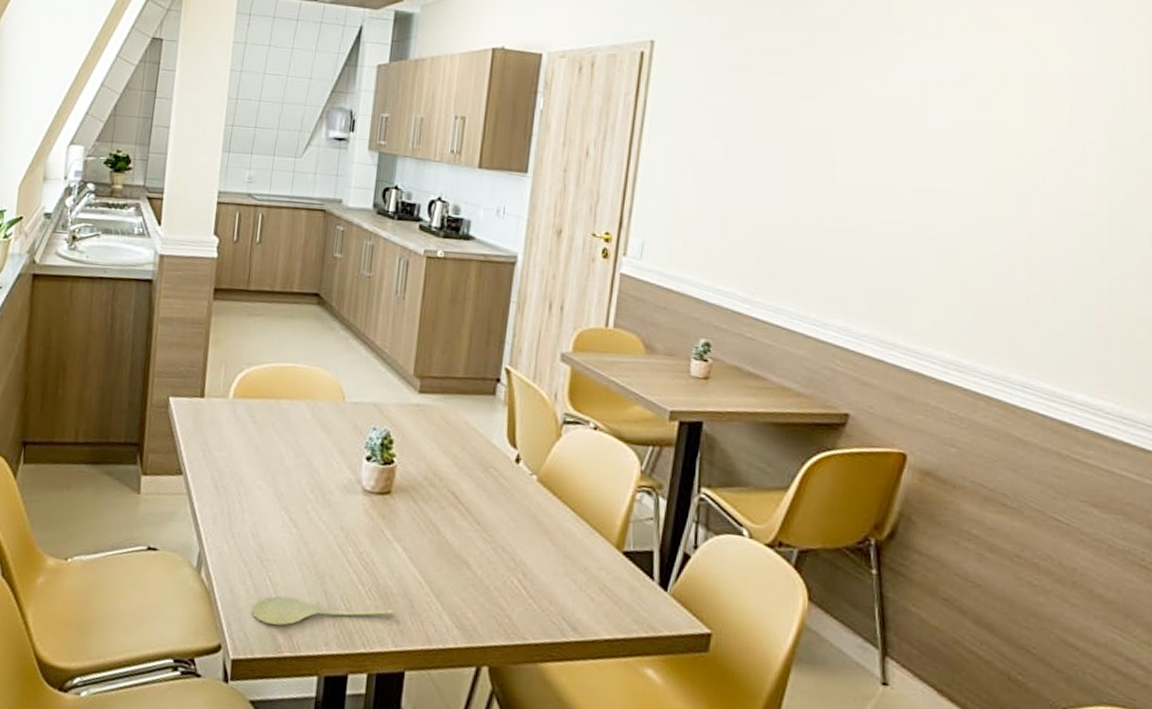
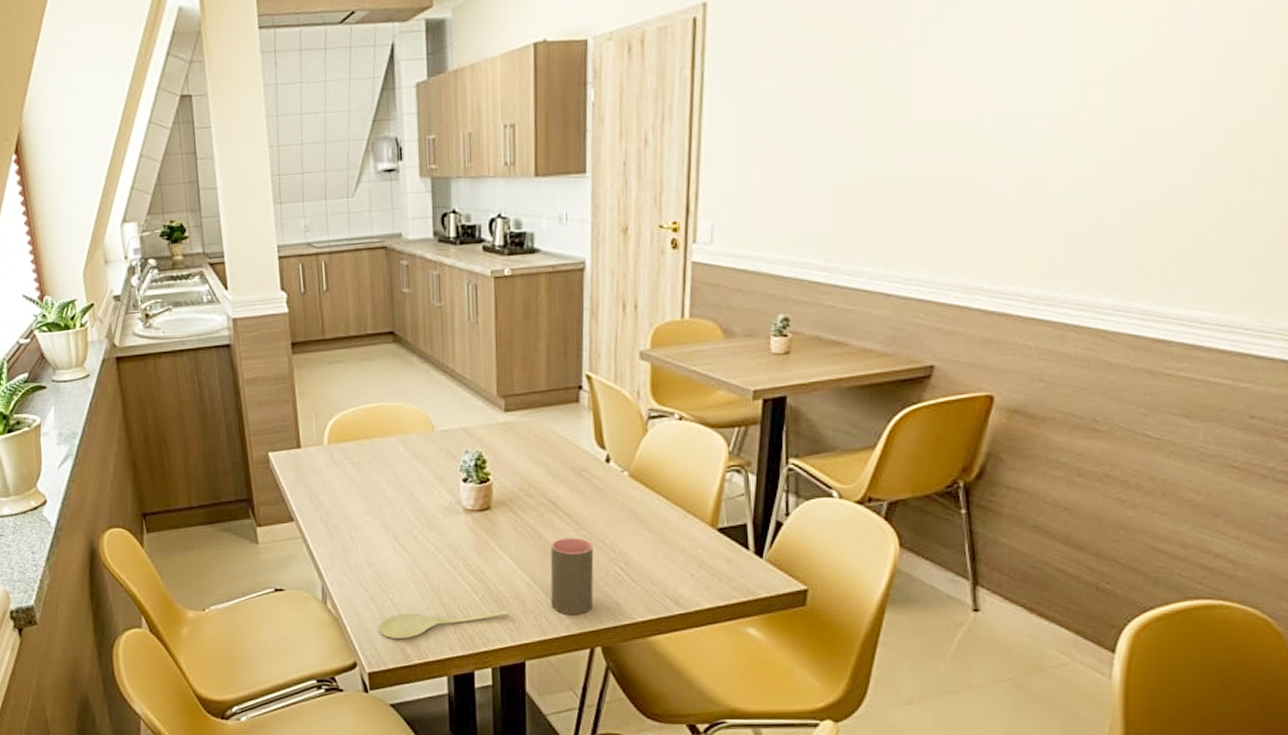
cup: none [441,537,493,626] -> present [550,537,594,615]

